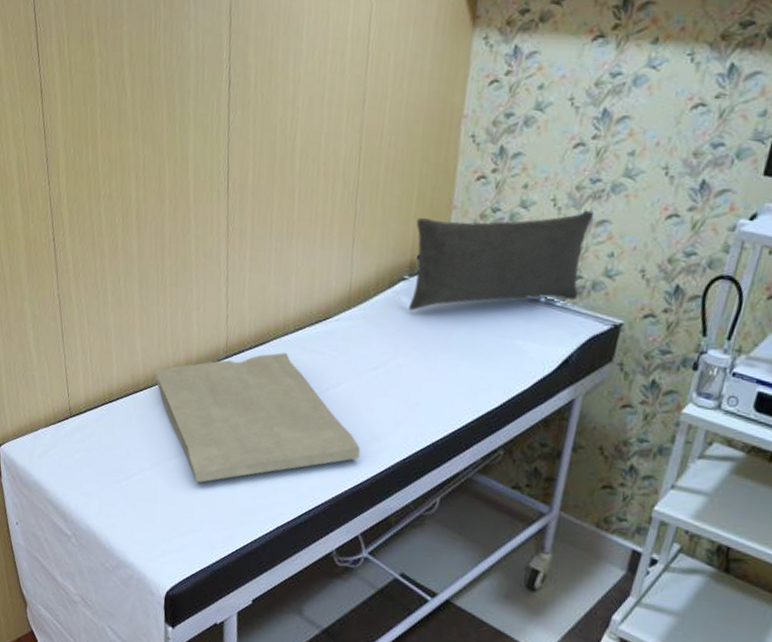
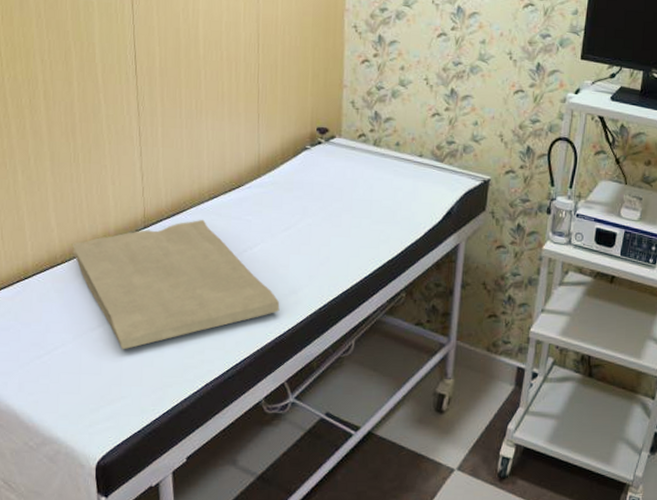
pillow: present [408,210,595,311] -> none [313,87,459,177]

